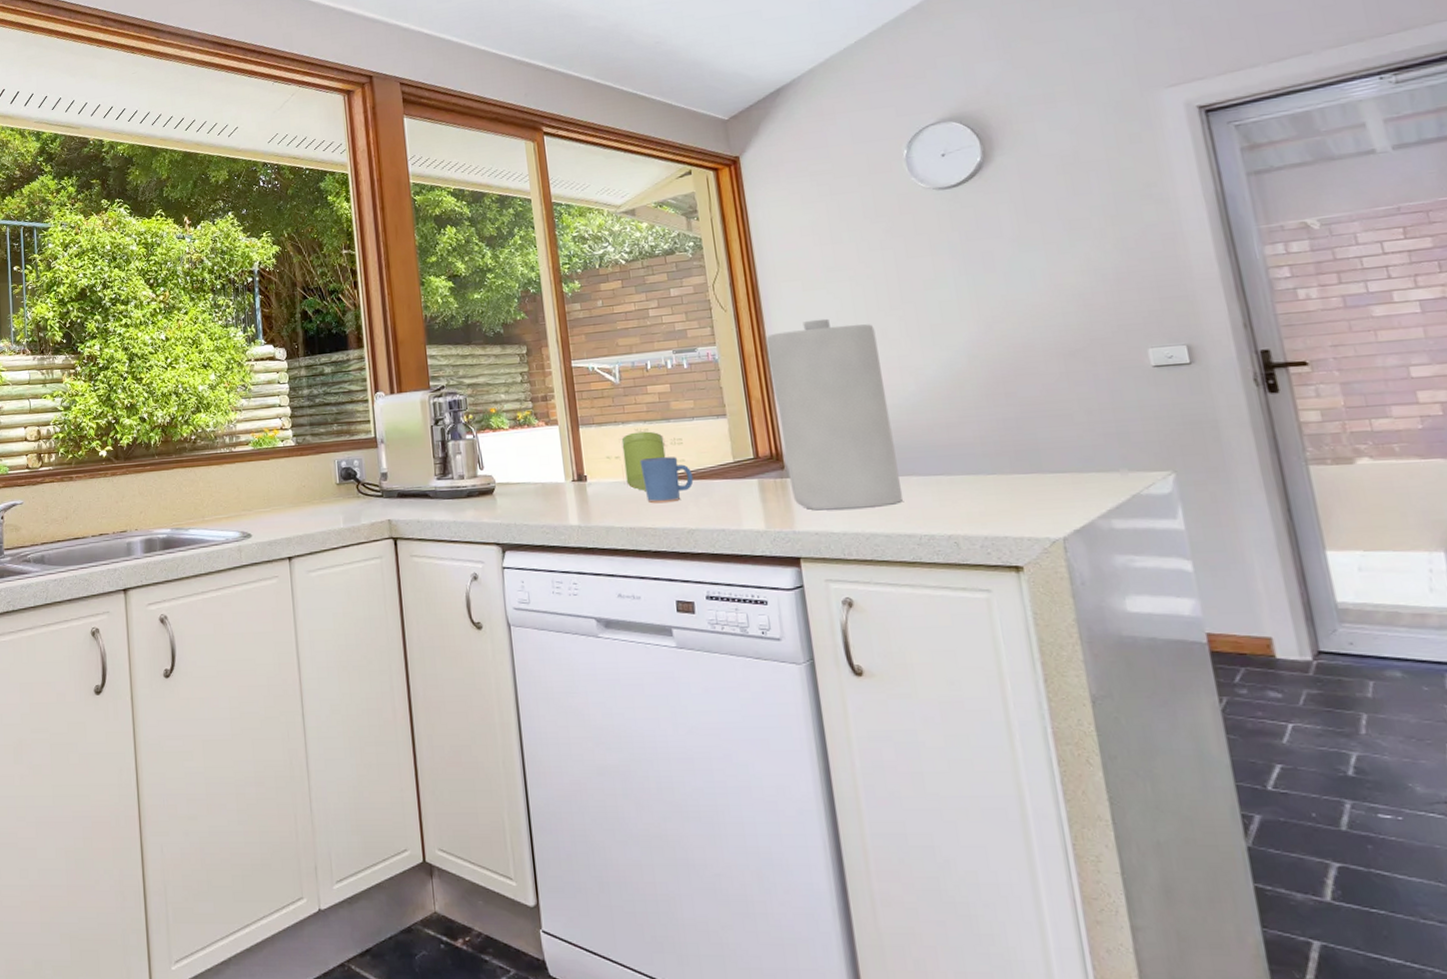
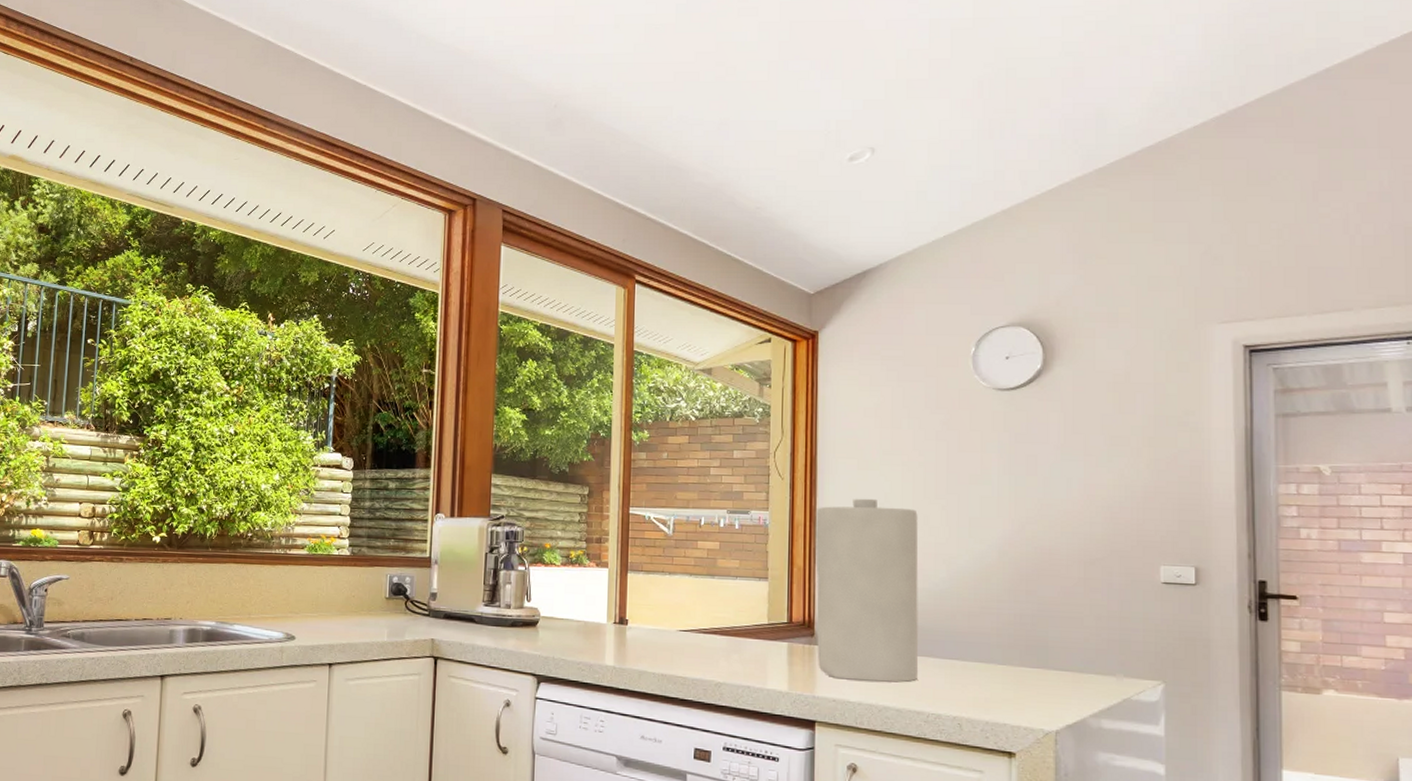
canister: present [606,428,688,492] -> none [649,580,723,642]
mug: present [639,457,694,504] -> none [680,610,728,655]

